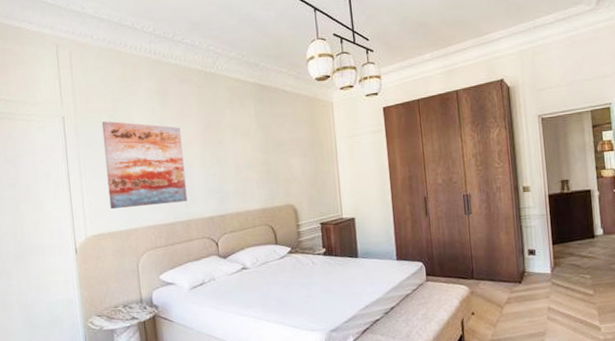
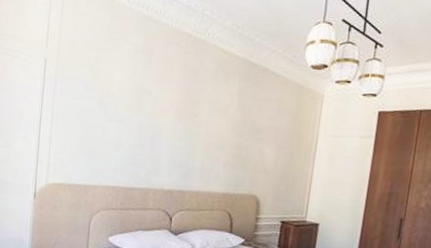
wall art: present [101,120,188,209] -> none [74,70,158,169]

